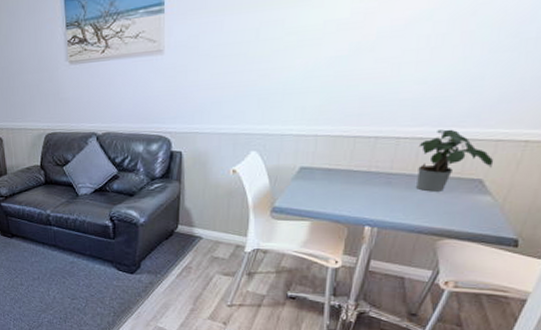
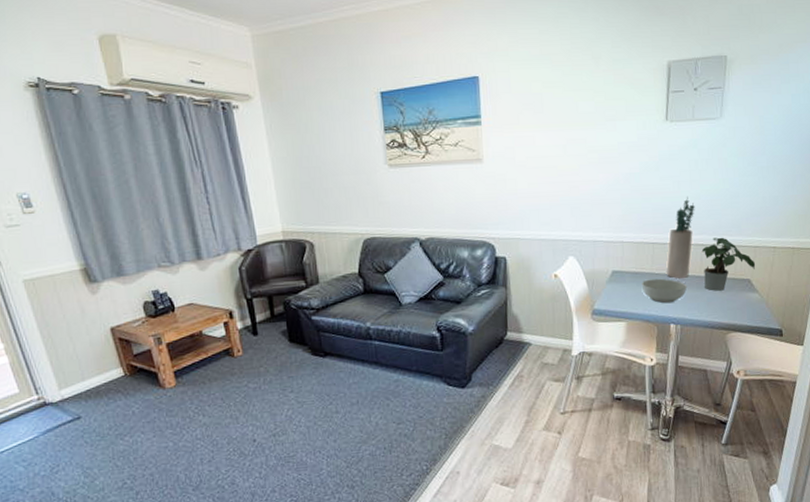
bowl: none [334,176,393,204] -> present [641,278,688,304]
vase: none [368,81,418,177] -> present [666,197,695,279]

